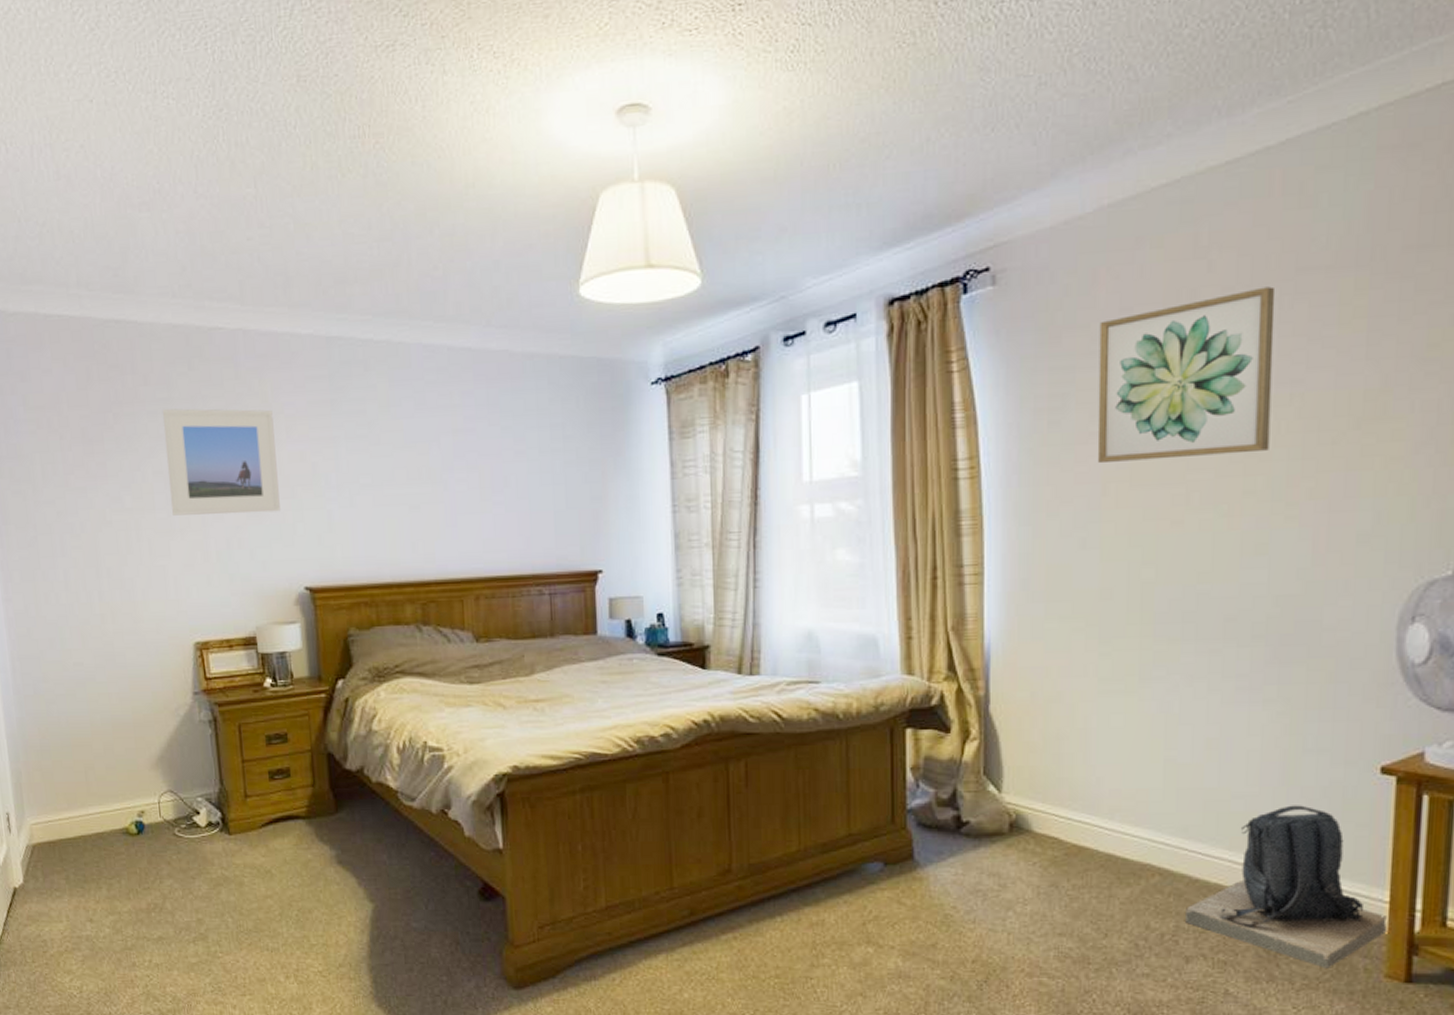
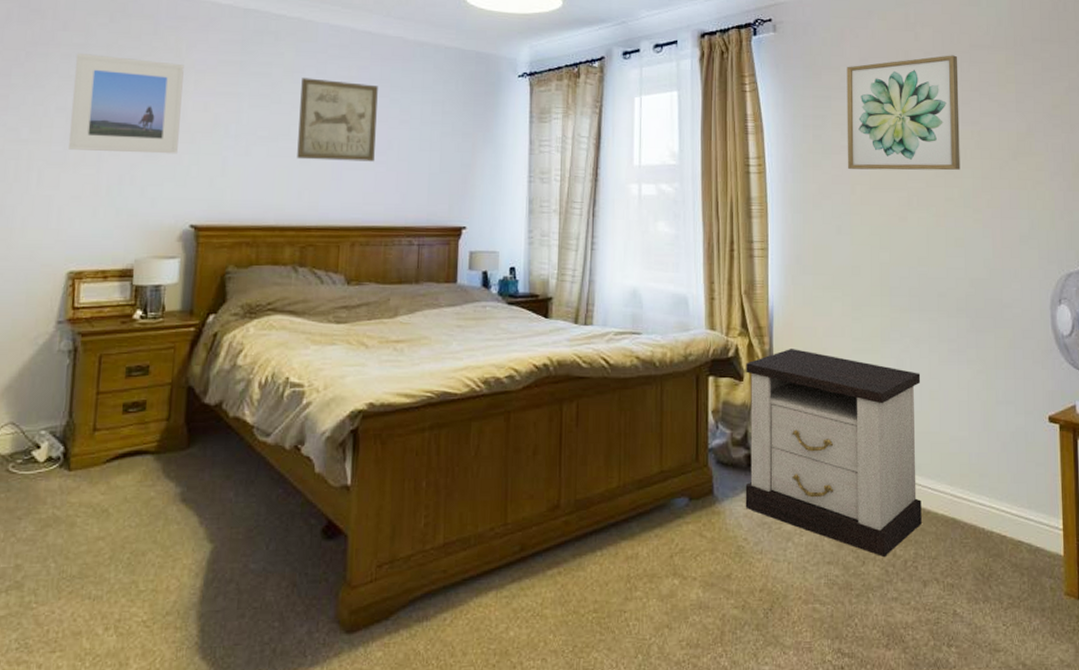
wall art: none [399,411,491,507] -> present [297,77,378,162]
nightstand: none [954,693,1194,930] -> present [745,349,922,558]
backpack: present [1186,805,1388,968] -> none [922,447,1064,589]

